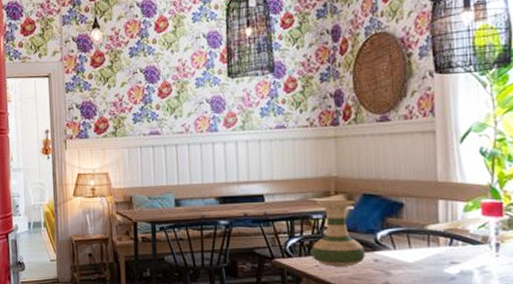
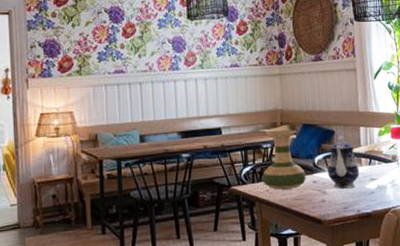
teapot: none [393,208,435,271] -> present [327,135,359,189]

